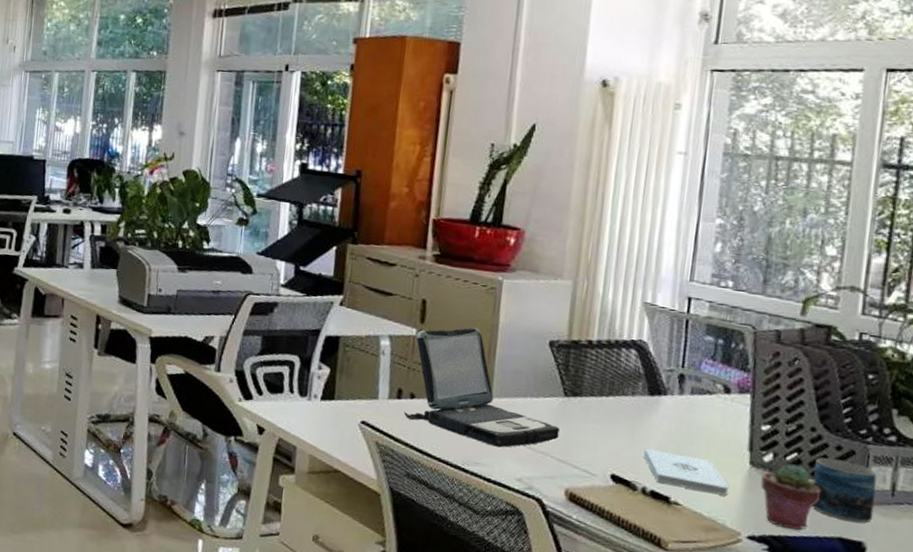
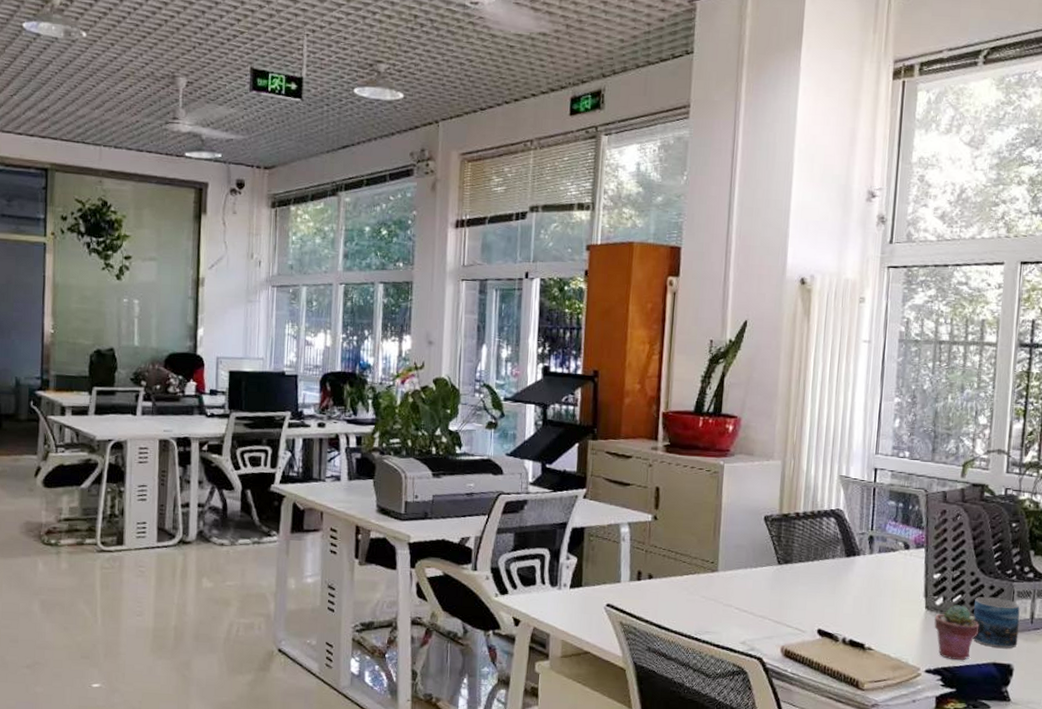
laptop: present [404,327,560,448] -> none [644,509,775,616]
notepad: present [644,447,729,496] -> none [843,603,910,638]

